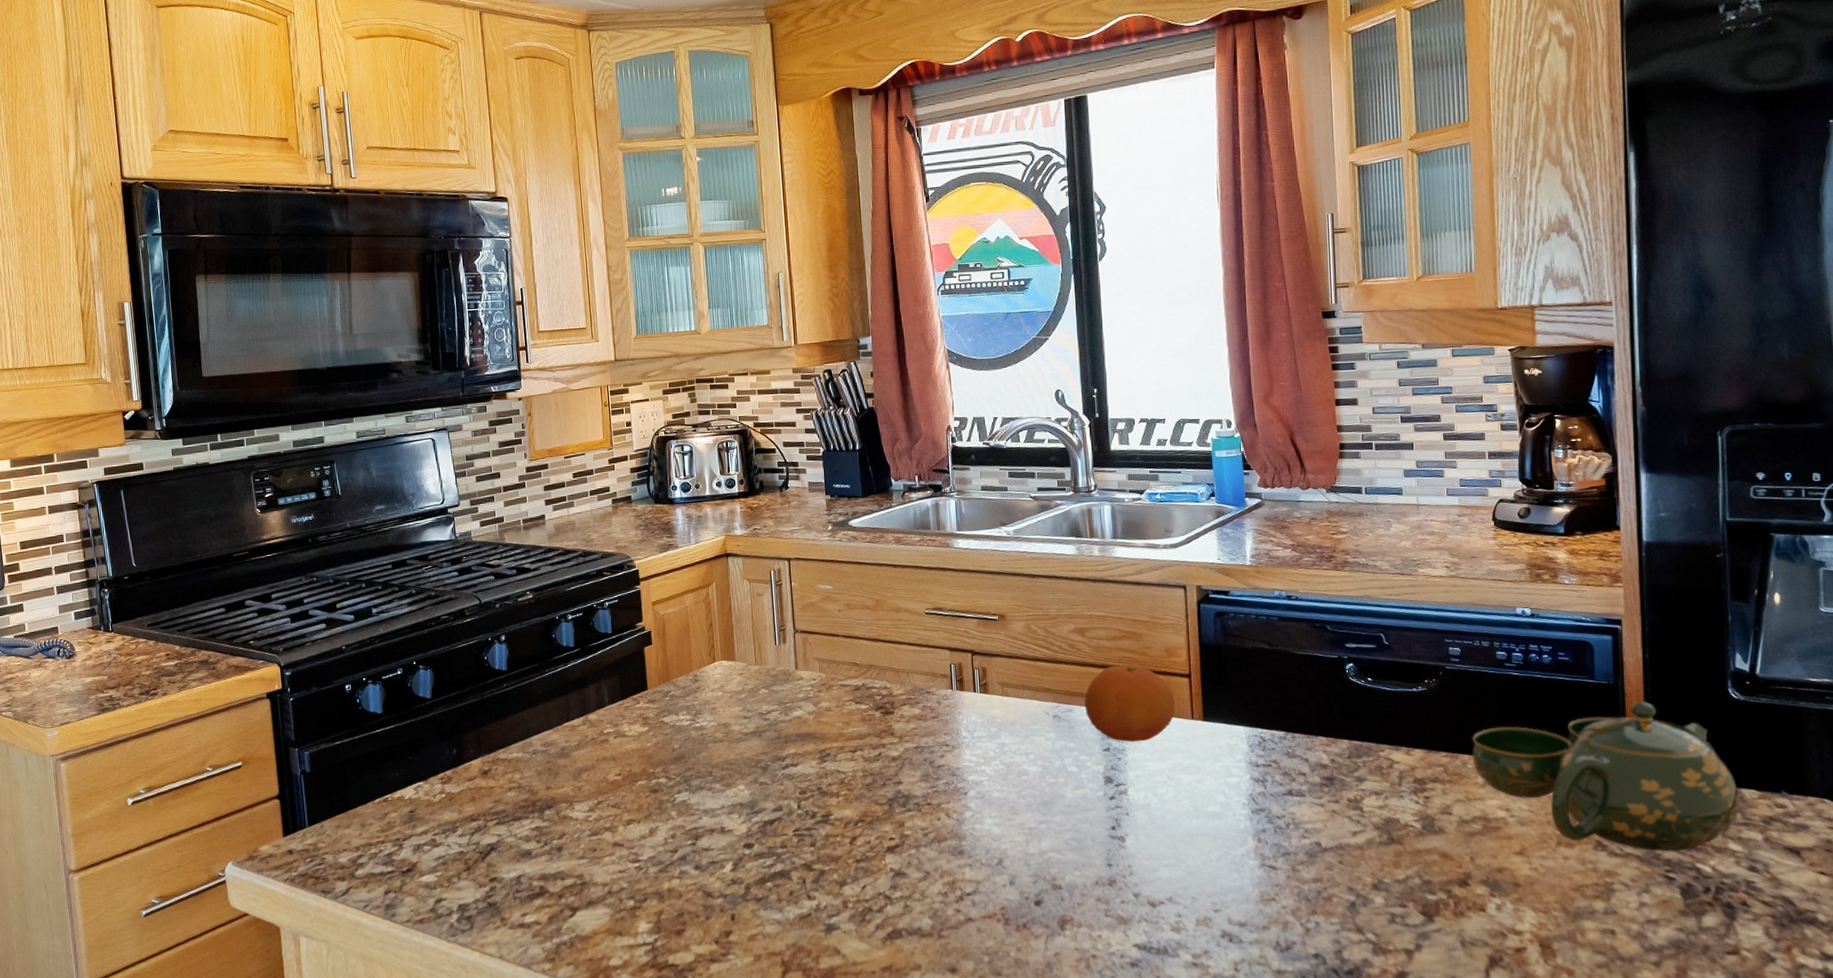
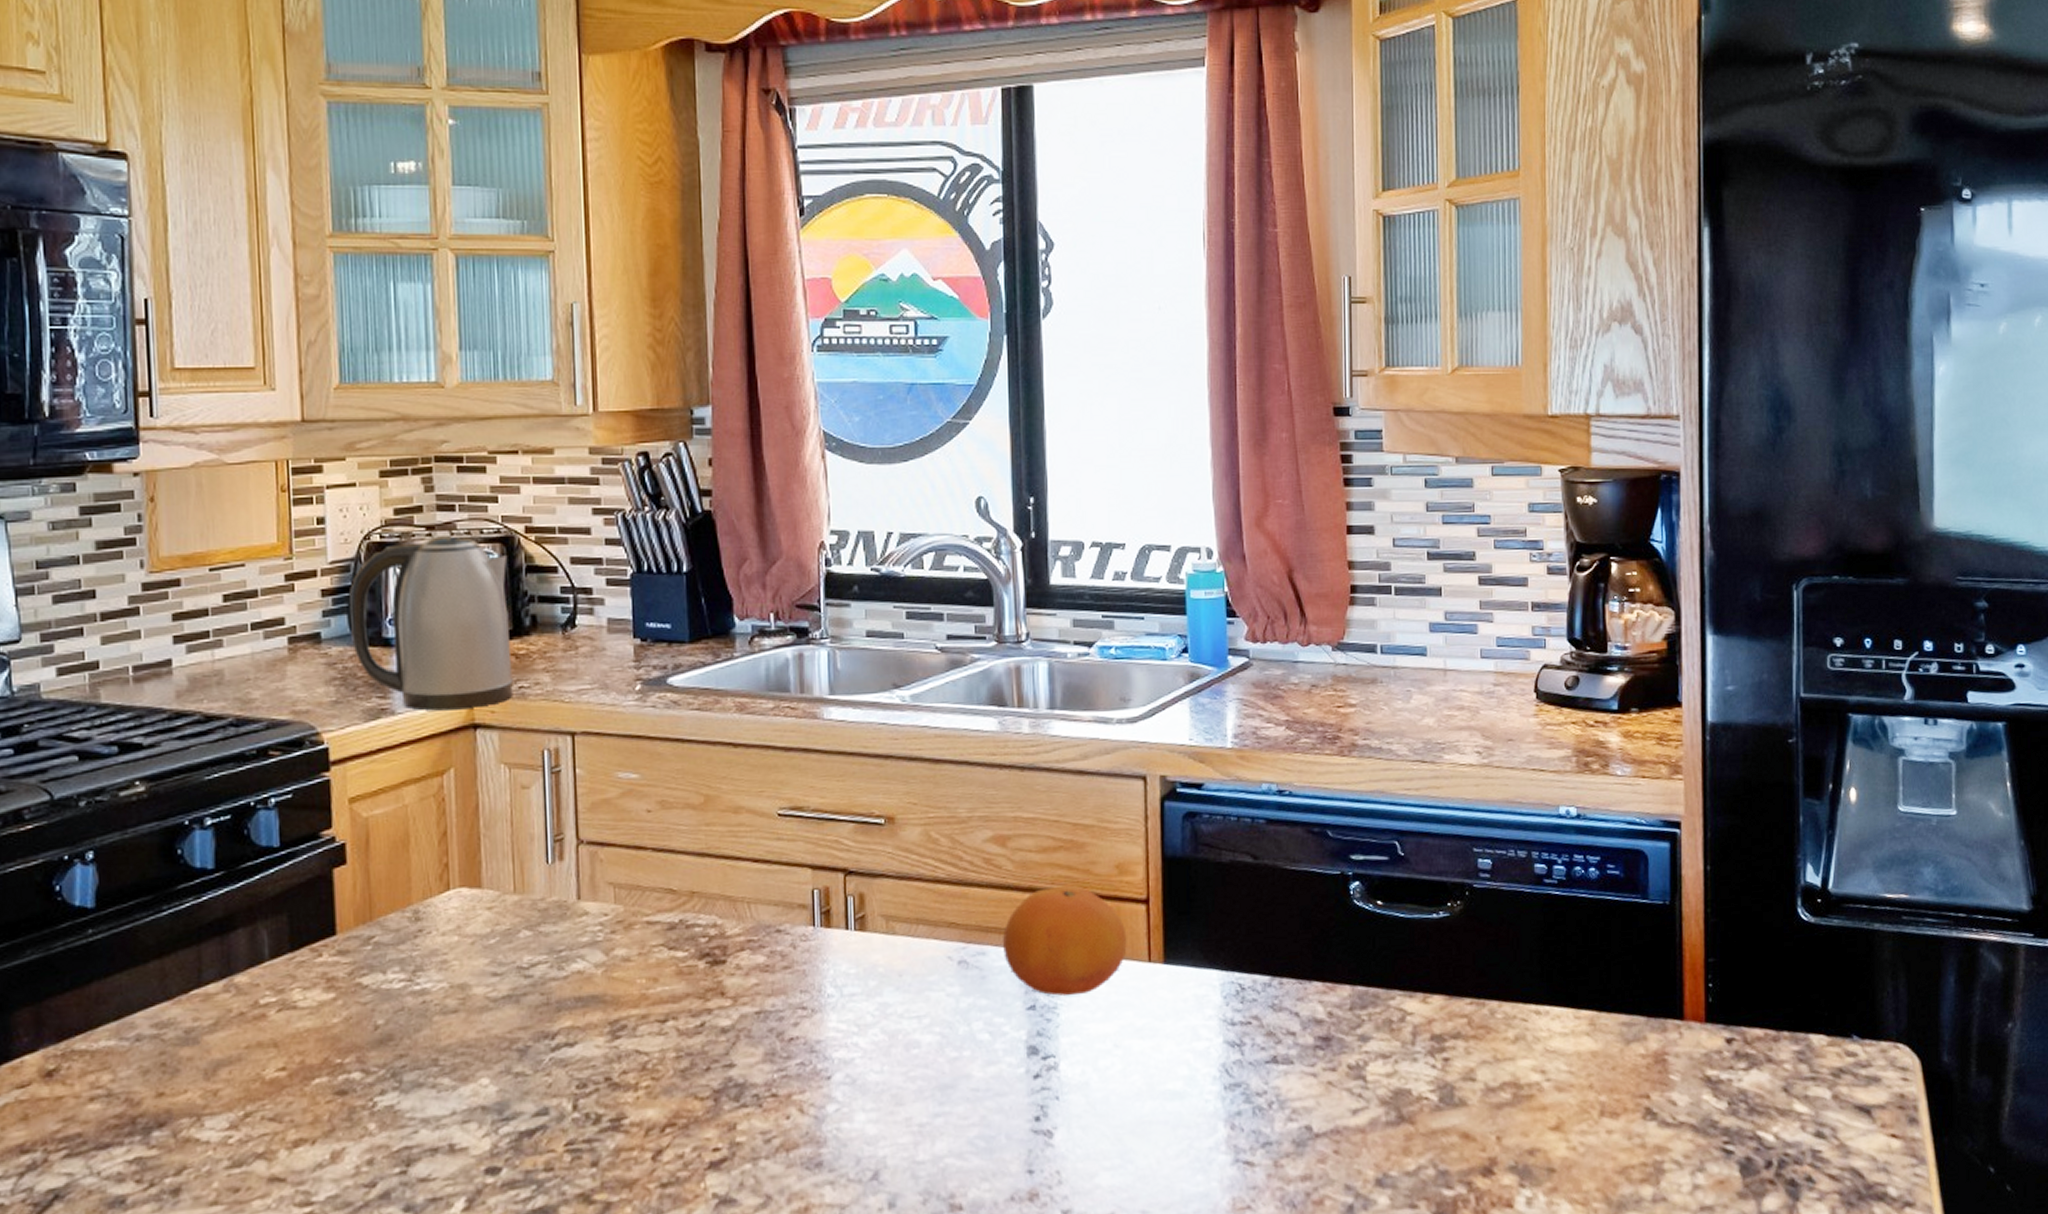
kettle: none [647,431,750,545] -> present [348,536,513,711]
tea set: present [1471,700,1741,852] -> none [1501,925,1808,1118]

